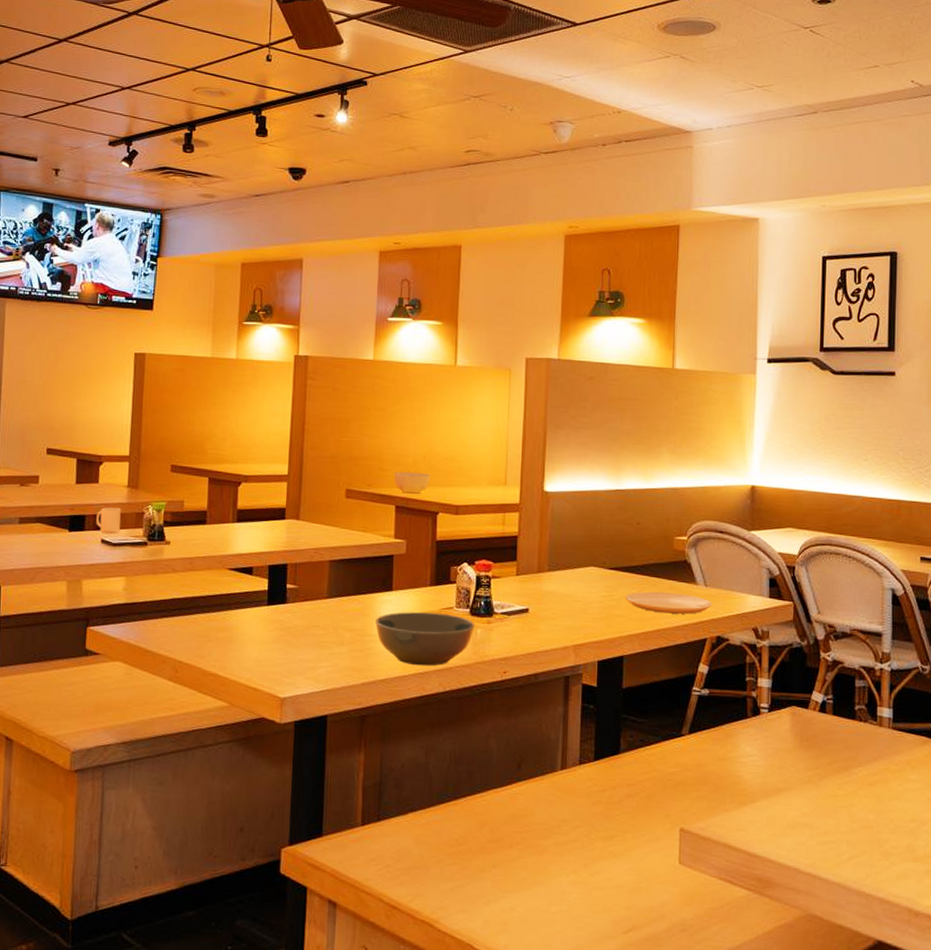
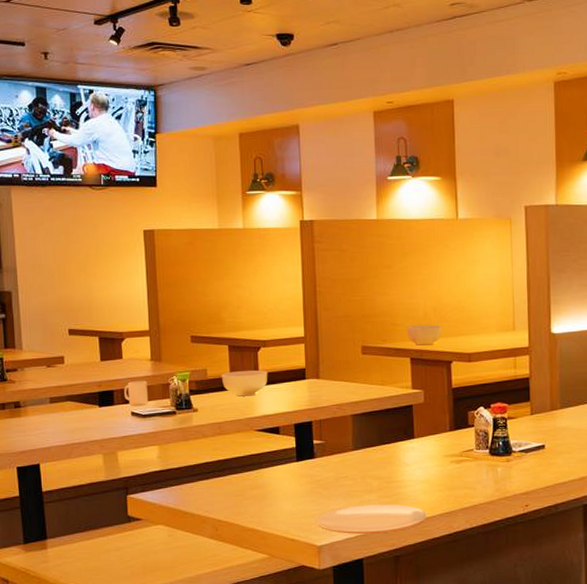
bowl: none [198,505,247,532] -> present [221,370,268,397]
plate: none [282,657,399,690] -> present [317,504,427,535]
bowl: present [374,612,475,666] -> none [400,456,495,506]

